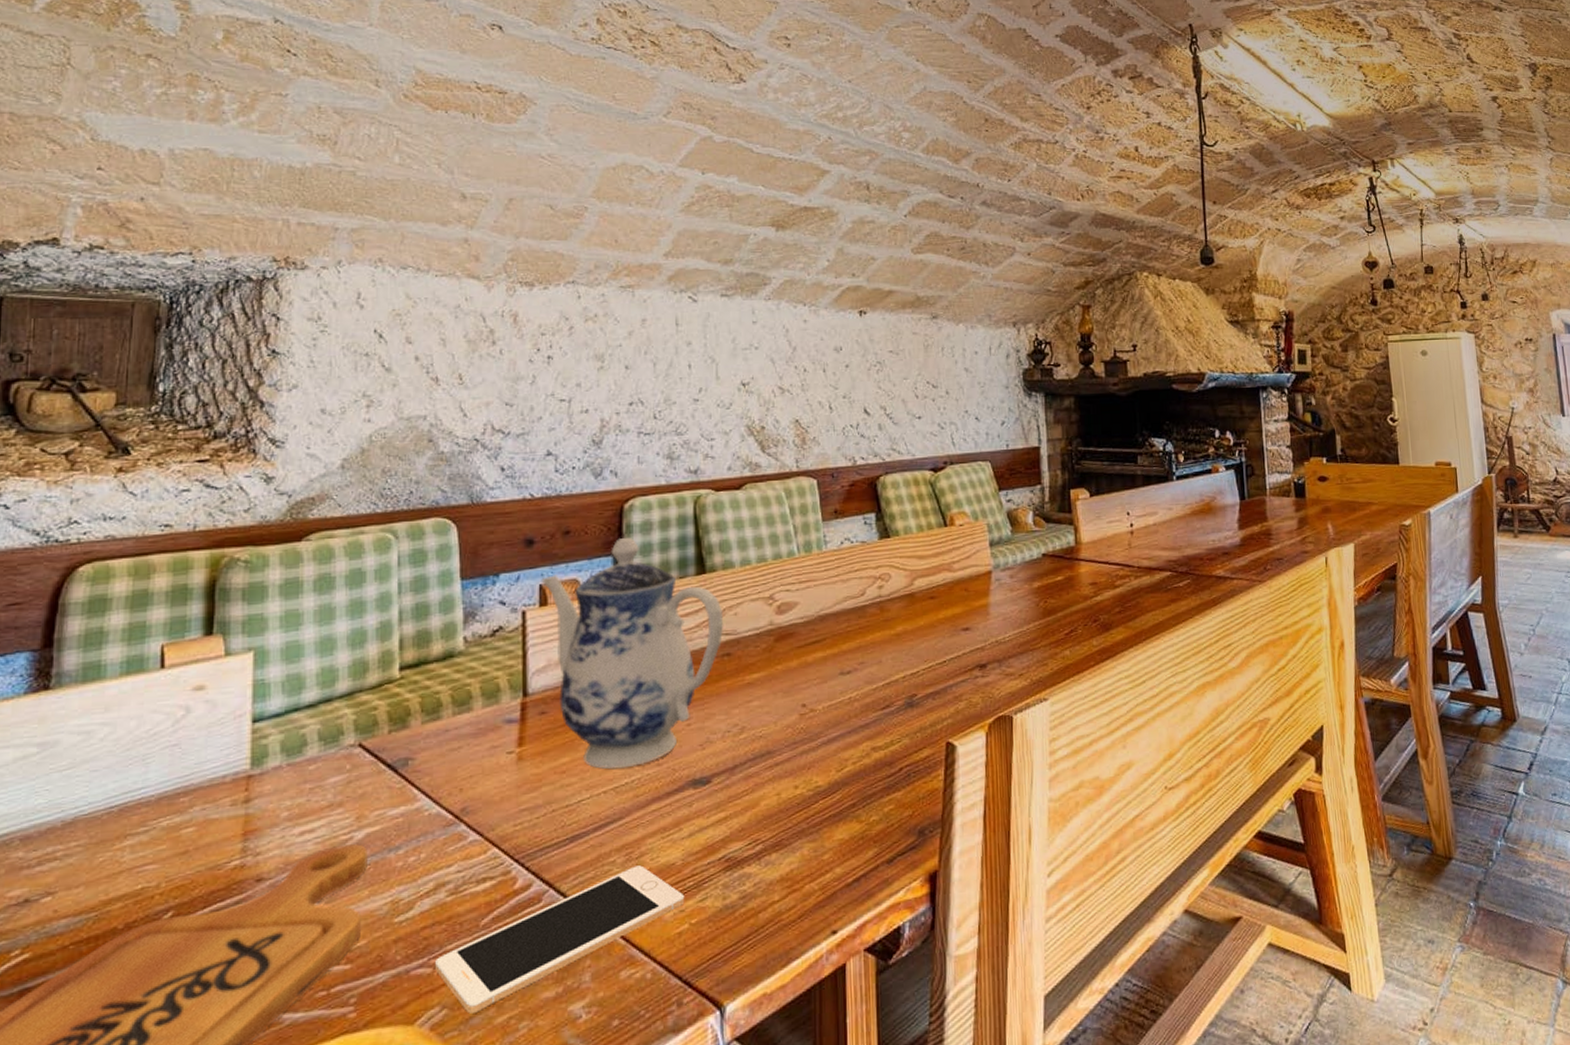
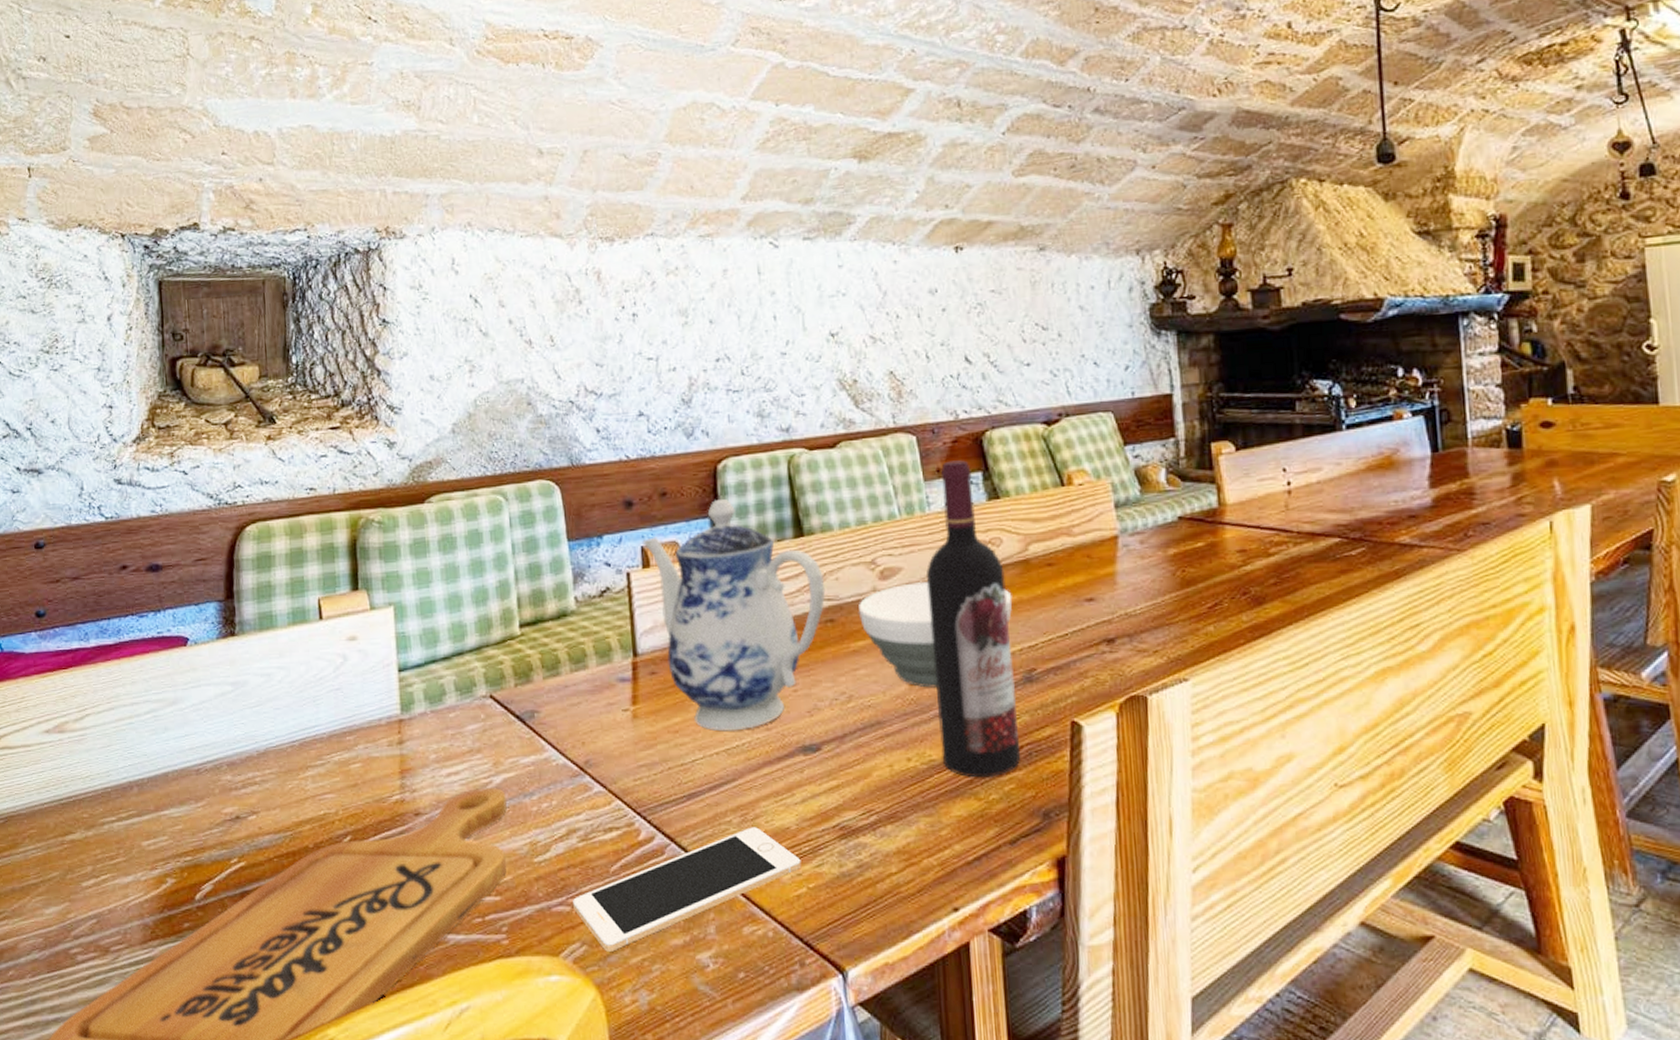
bowl: none [754,615,898,717] -> present [858,582,1013,688]
wine bottle: none [821,502,900,801] -> present [926,460,1021,778]

